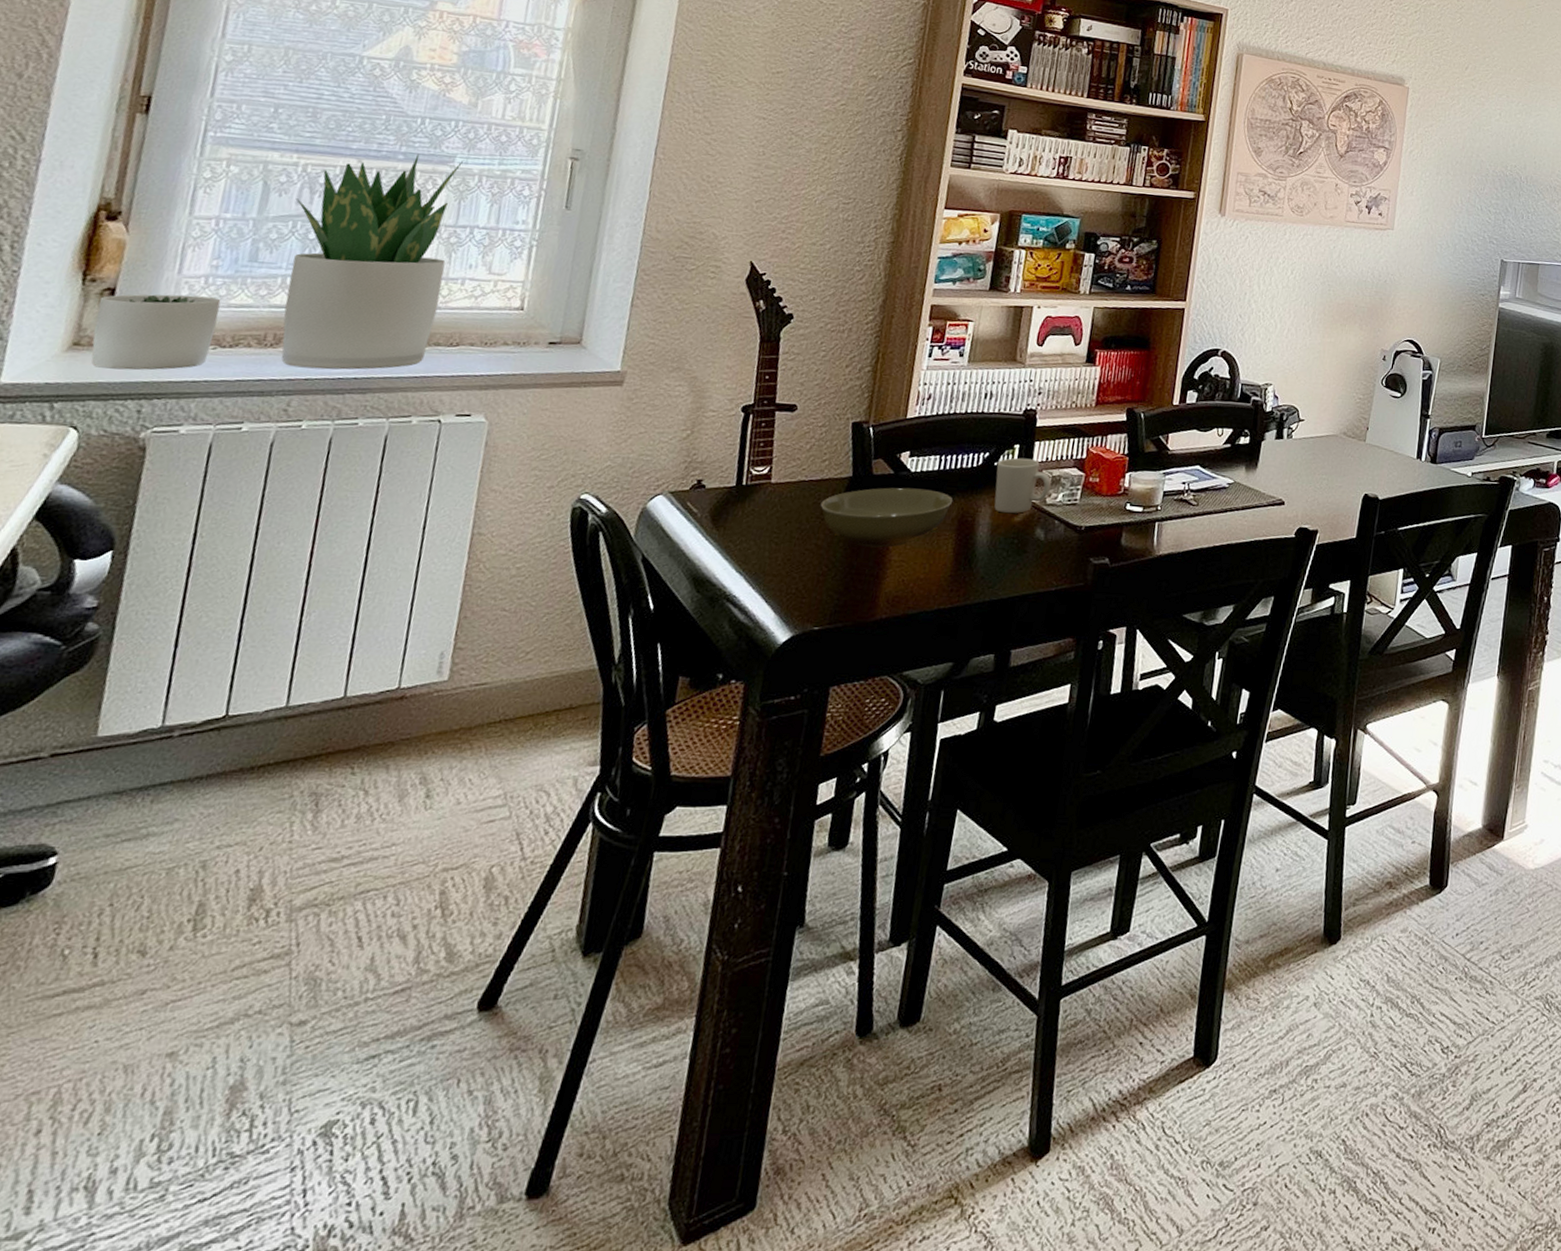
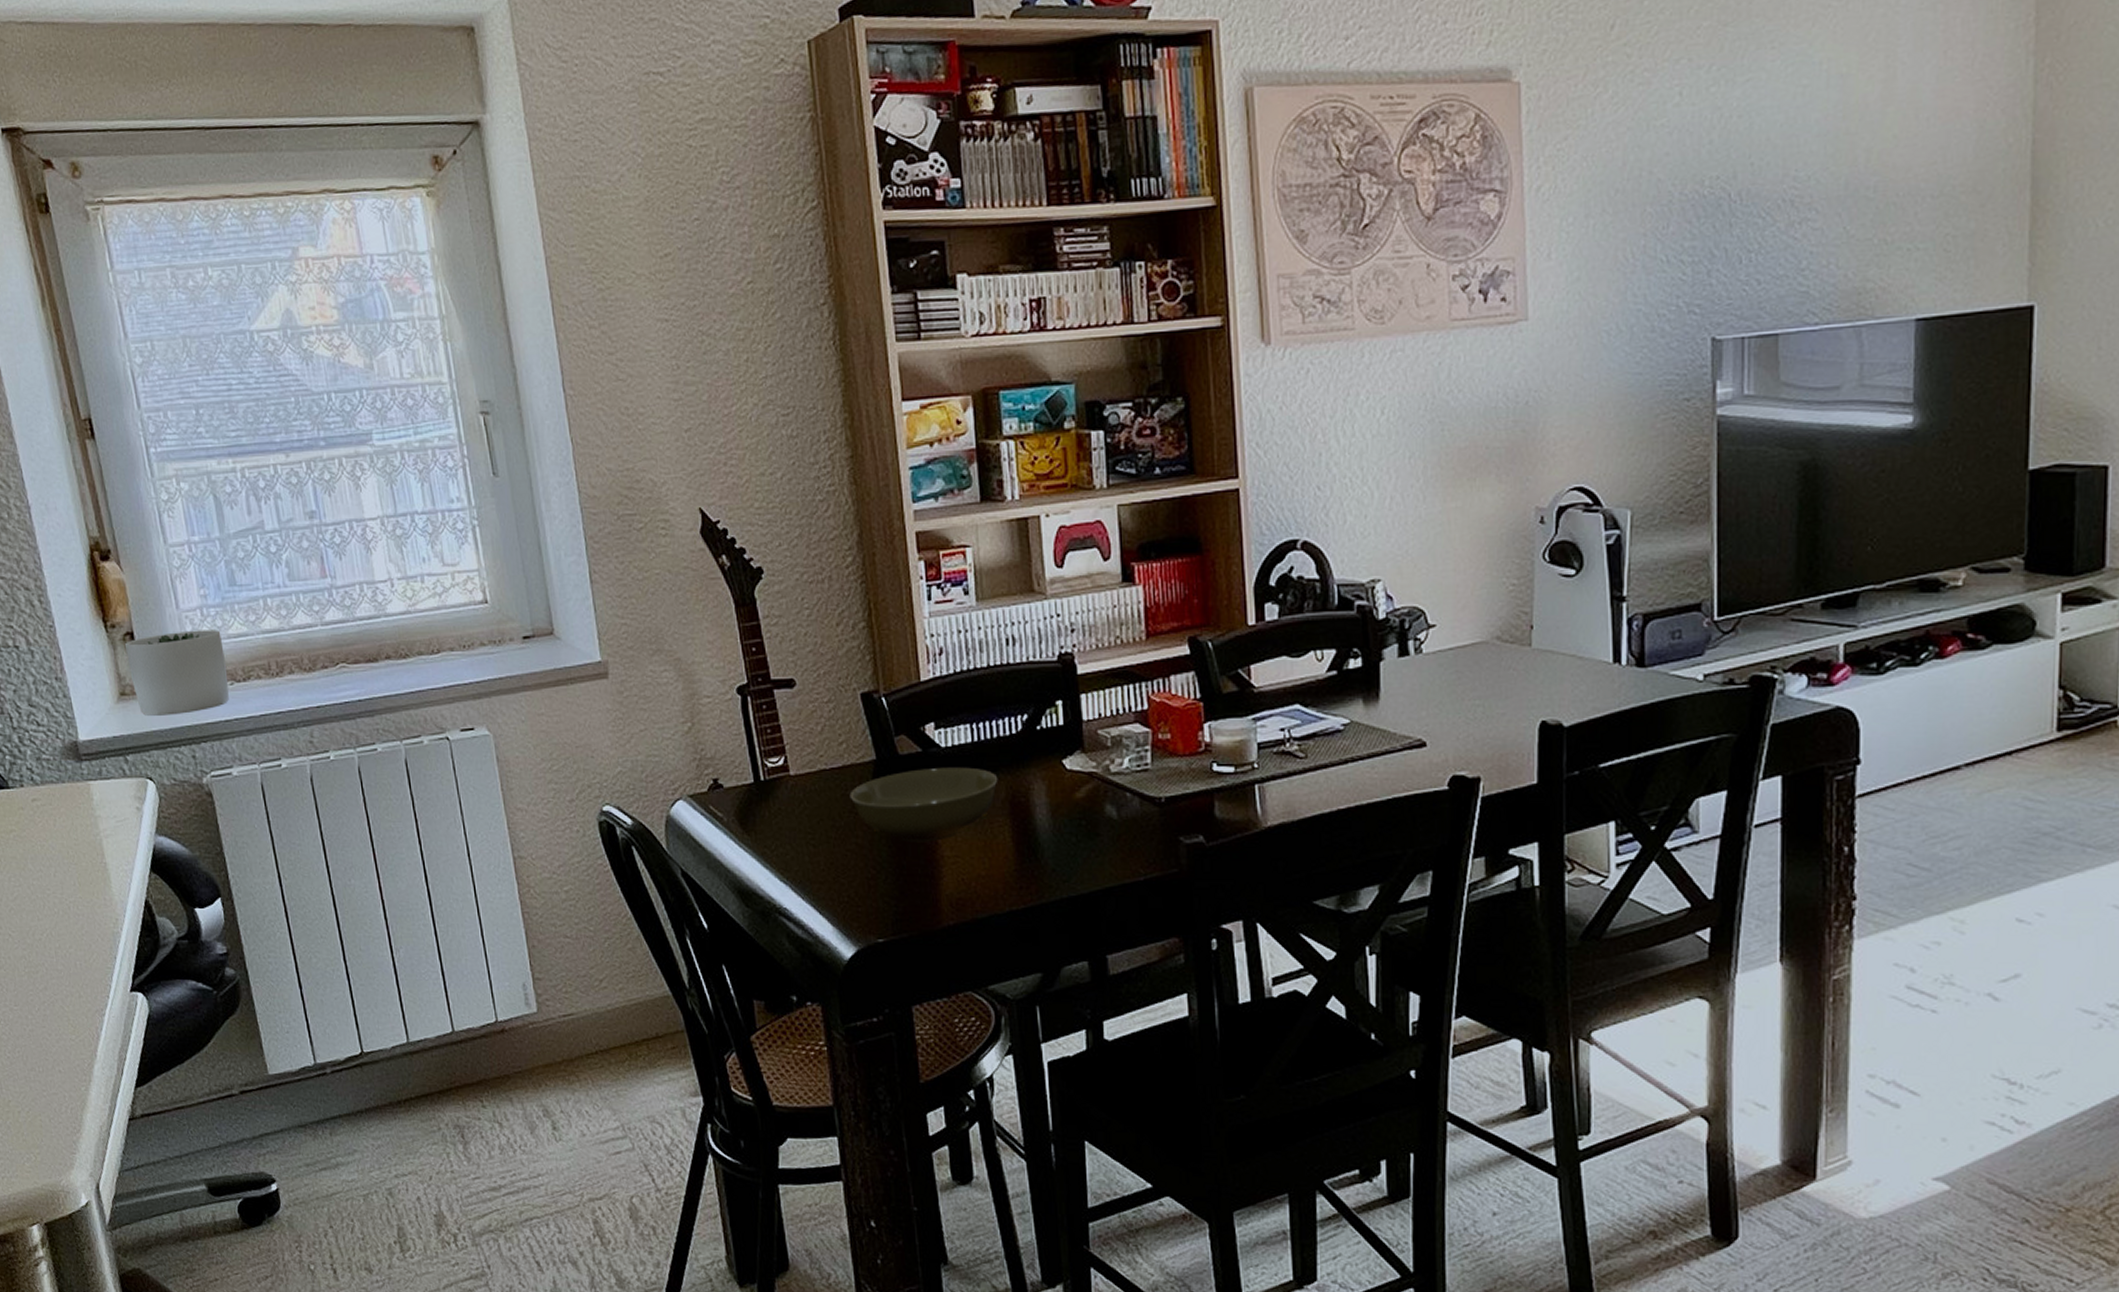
planter: present [281,153,465,370] -> none [246,435,413,695]
mug: present [994,457,1052,514] -> none [1040,717,1113,789]

